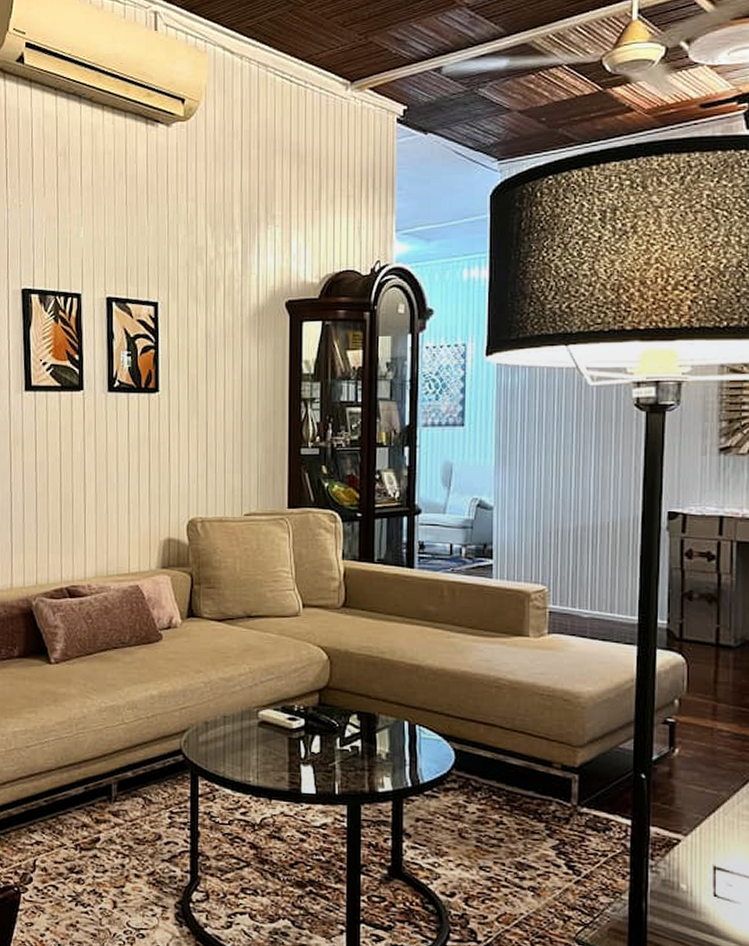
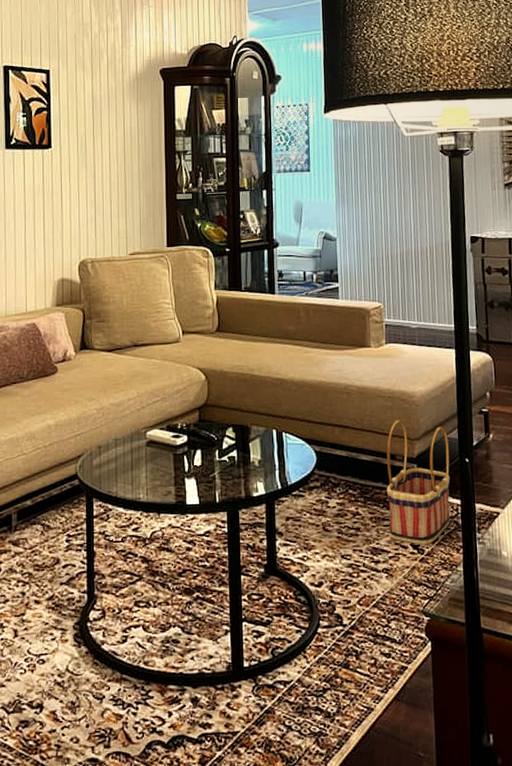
basket: none [538,722,620,866] -> present [386,420,451,545]

